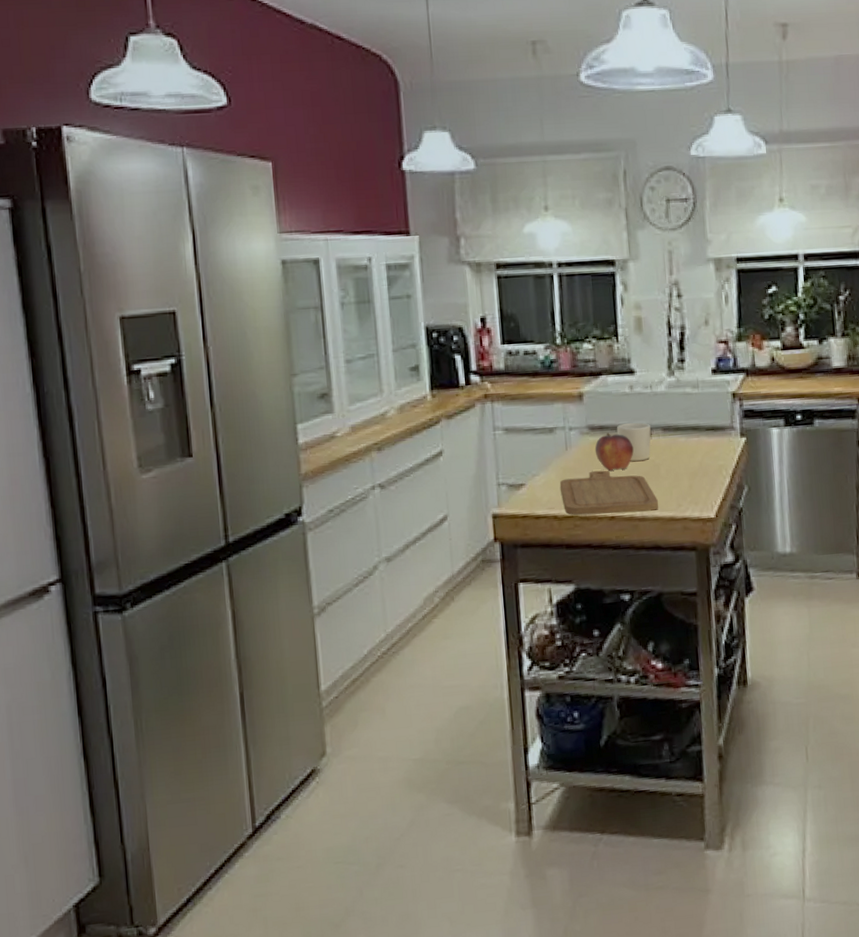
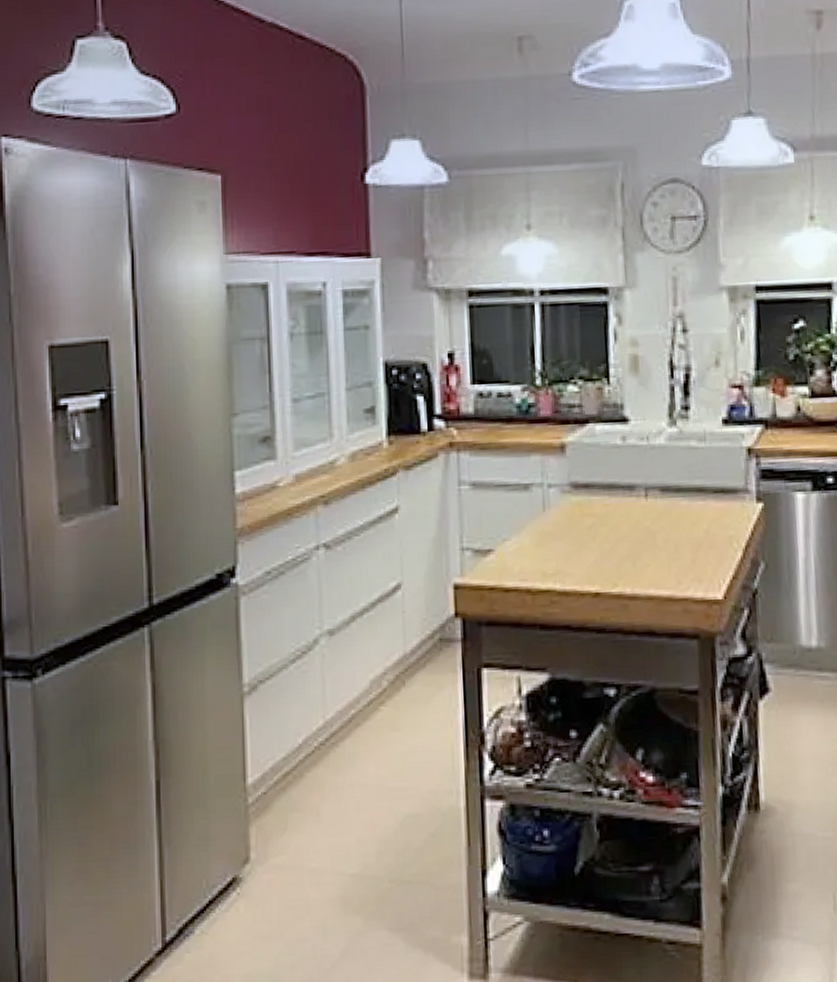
chopping board: present [559,470,659,516] -> none [534,536,654,591]
fruit: present [594,433,634,471] -> none [578,492,625,538]
mug: present [616,422,651,462] -> none [604,481,647,528]

